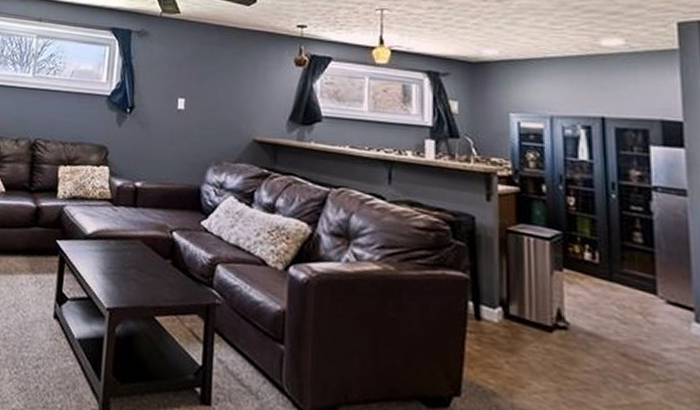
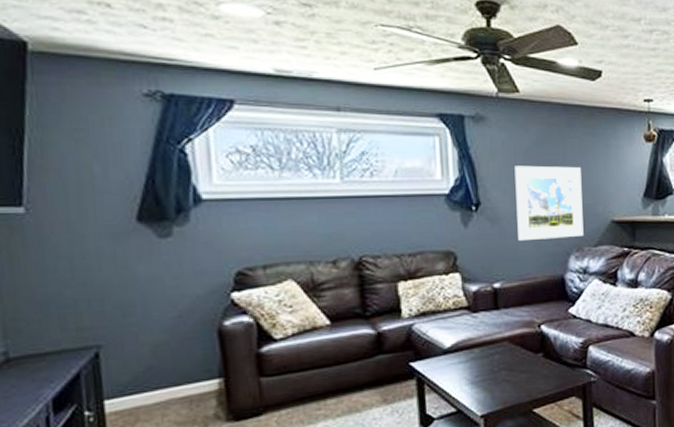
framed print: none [162,77,228,151] -> present [514,165,584,240]

